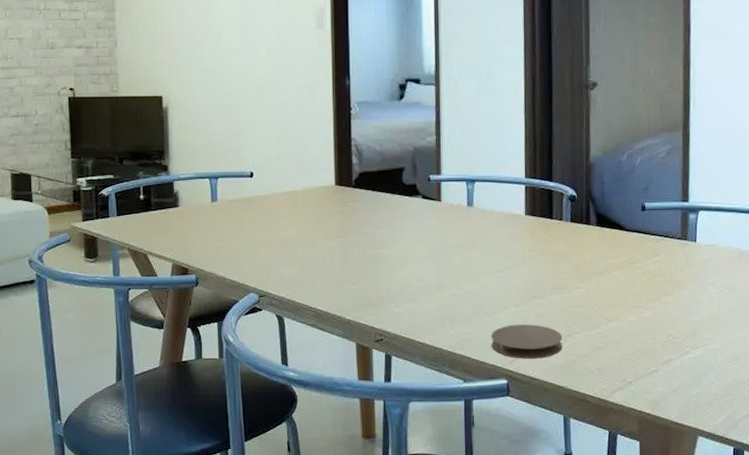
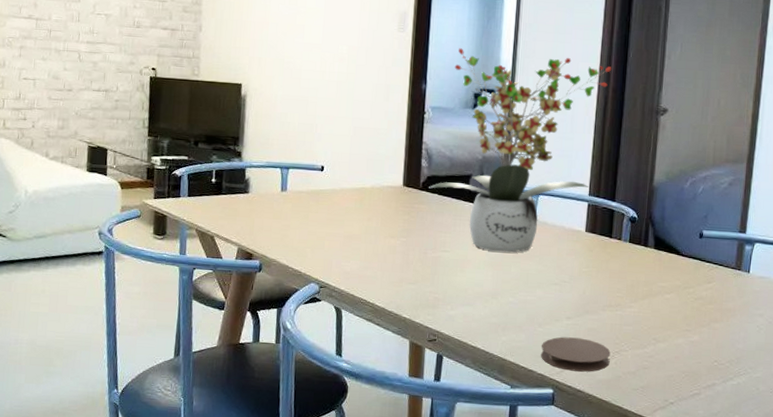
potted plant: none [362,40,537,244] -> present [429,48,612,253]

